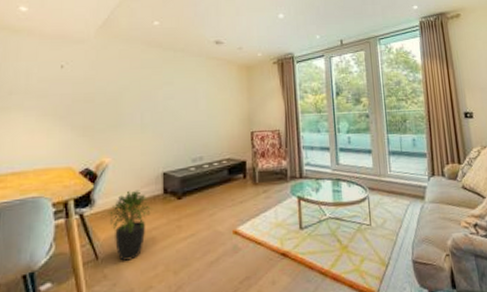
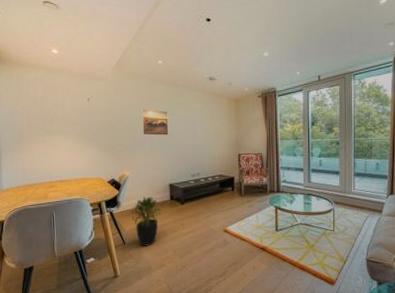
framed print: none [131,77,164,111] -> present [142,108,169,136]

